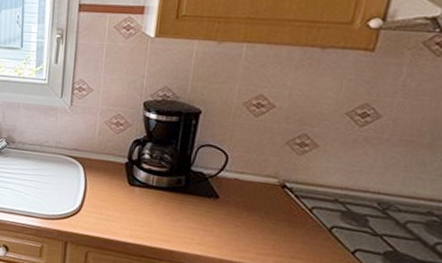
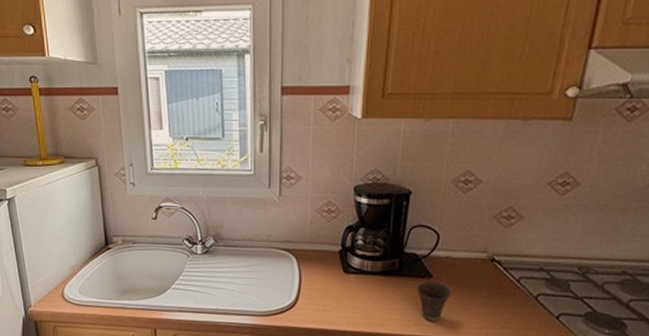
cup: none [202,200,239,244] -> present [416,280,452,322]

